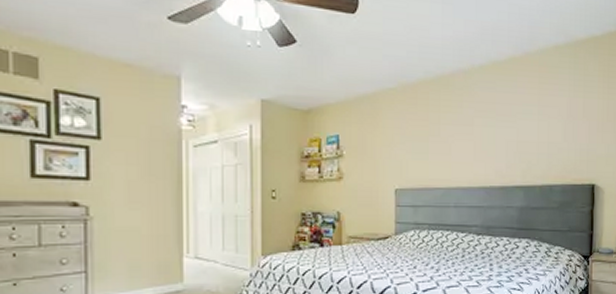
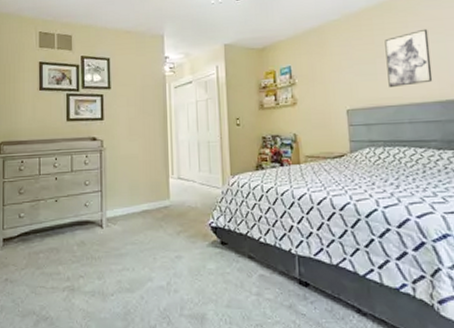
wall art: none [439,111,481,169] -> present [384,28,433,87]

